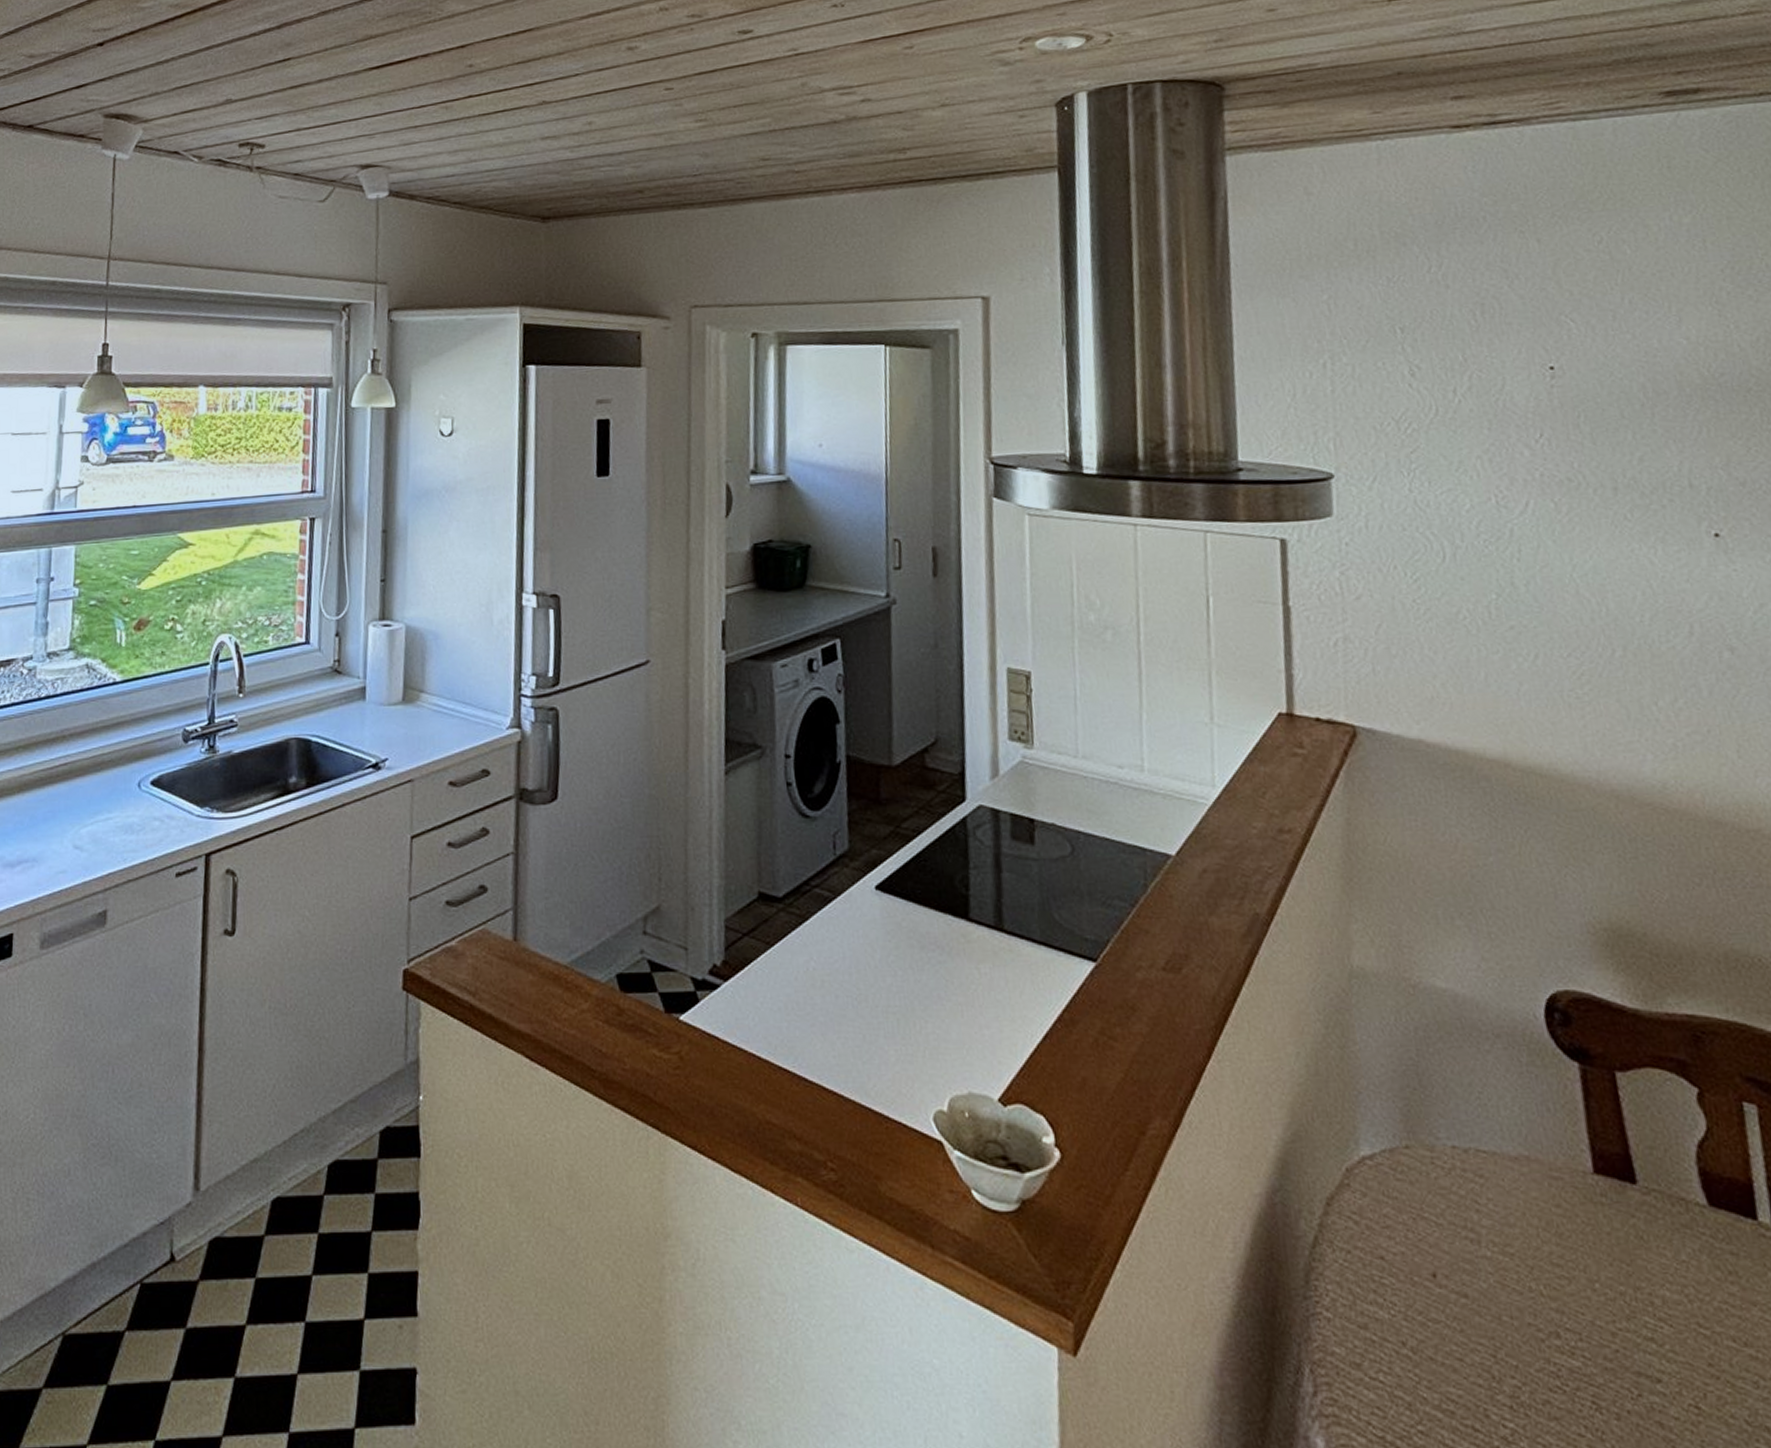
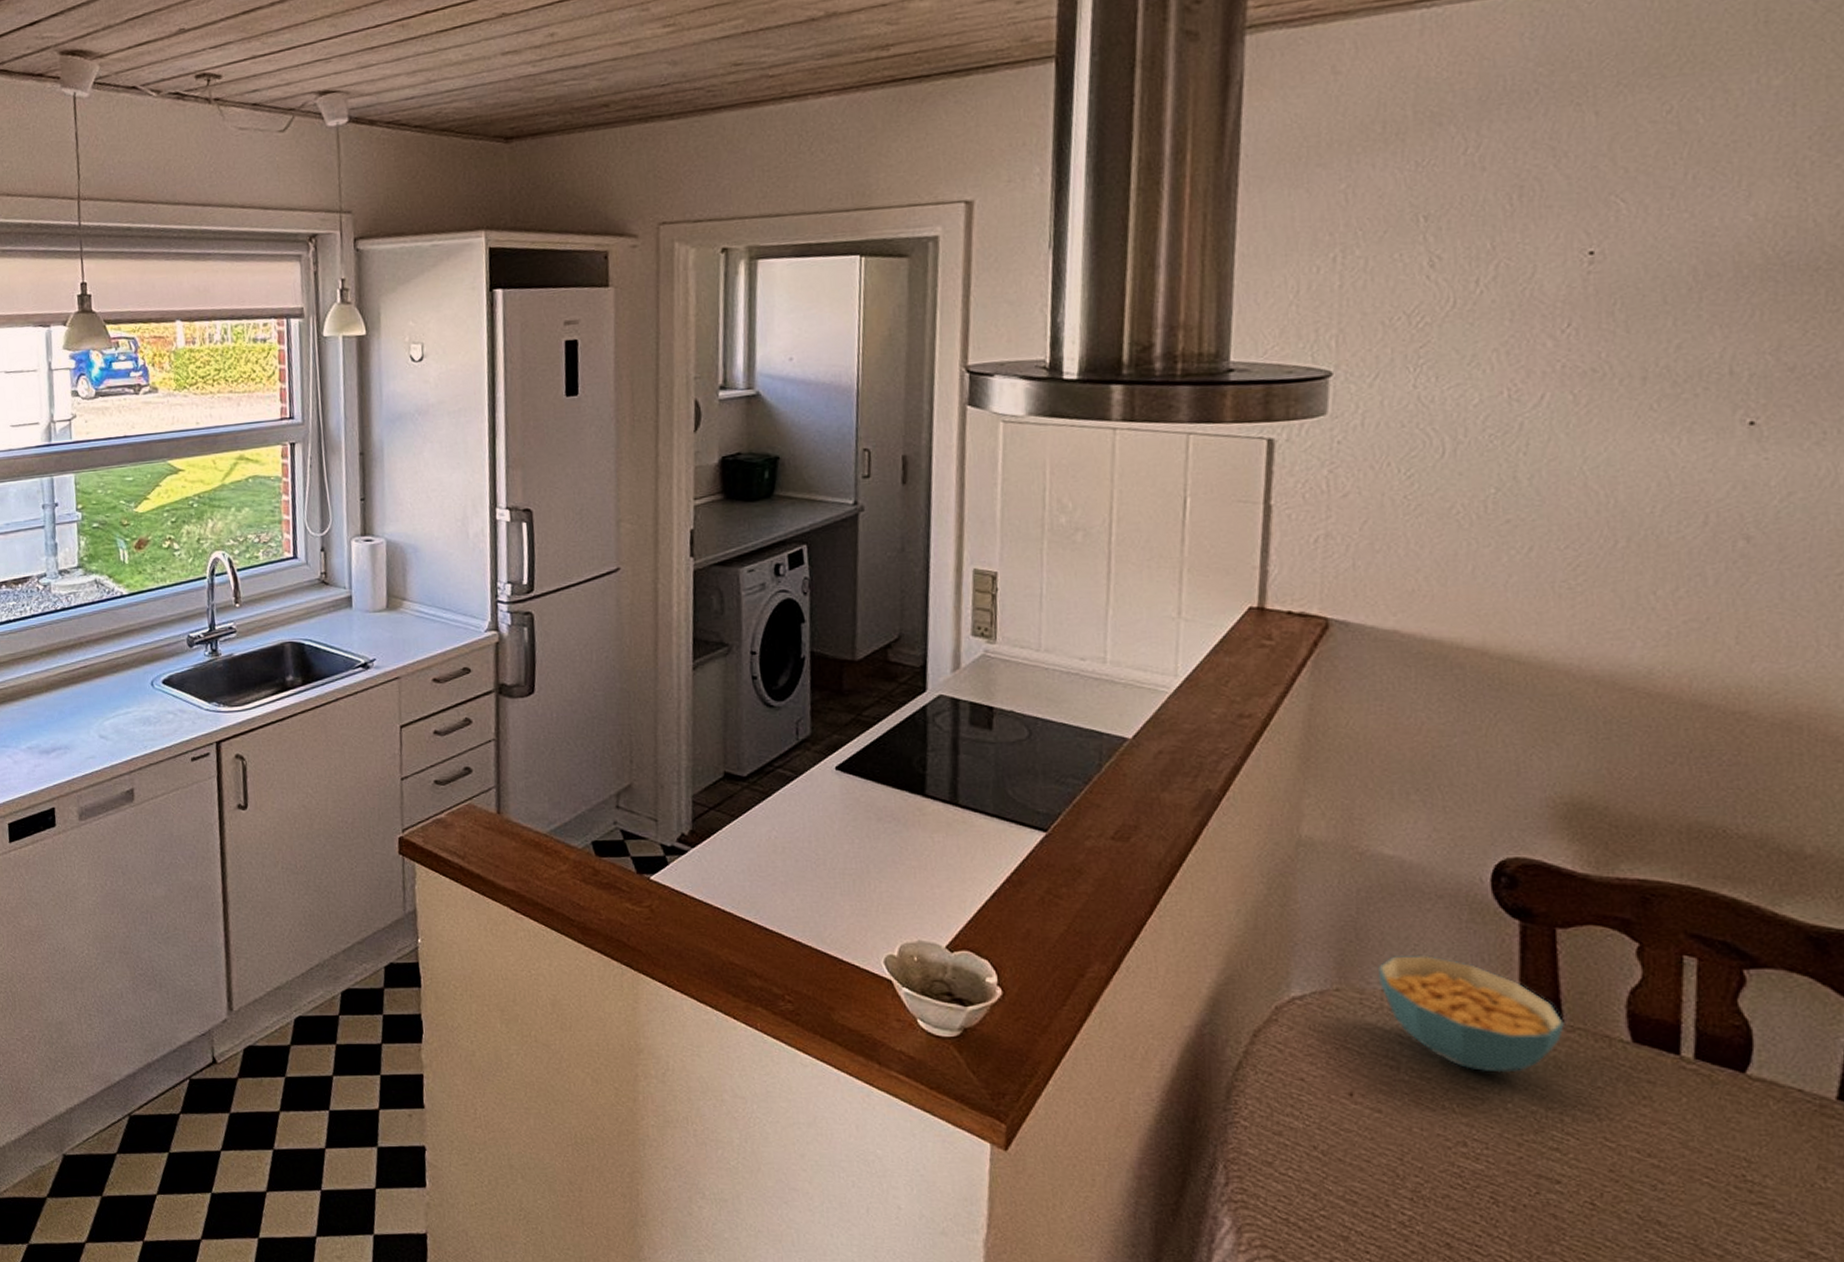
cereal bowl: none [1445,1103,1639,1245] -> present [1377,954,1564,1073]

